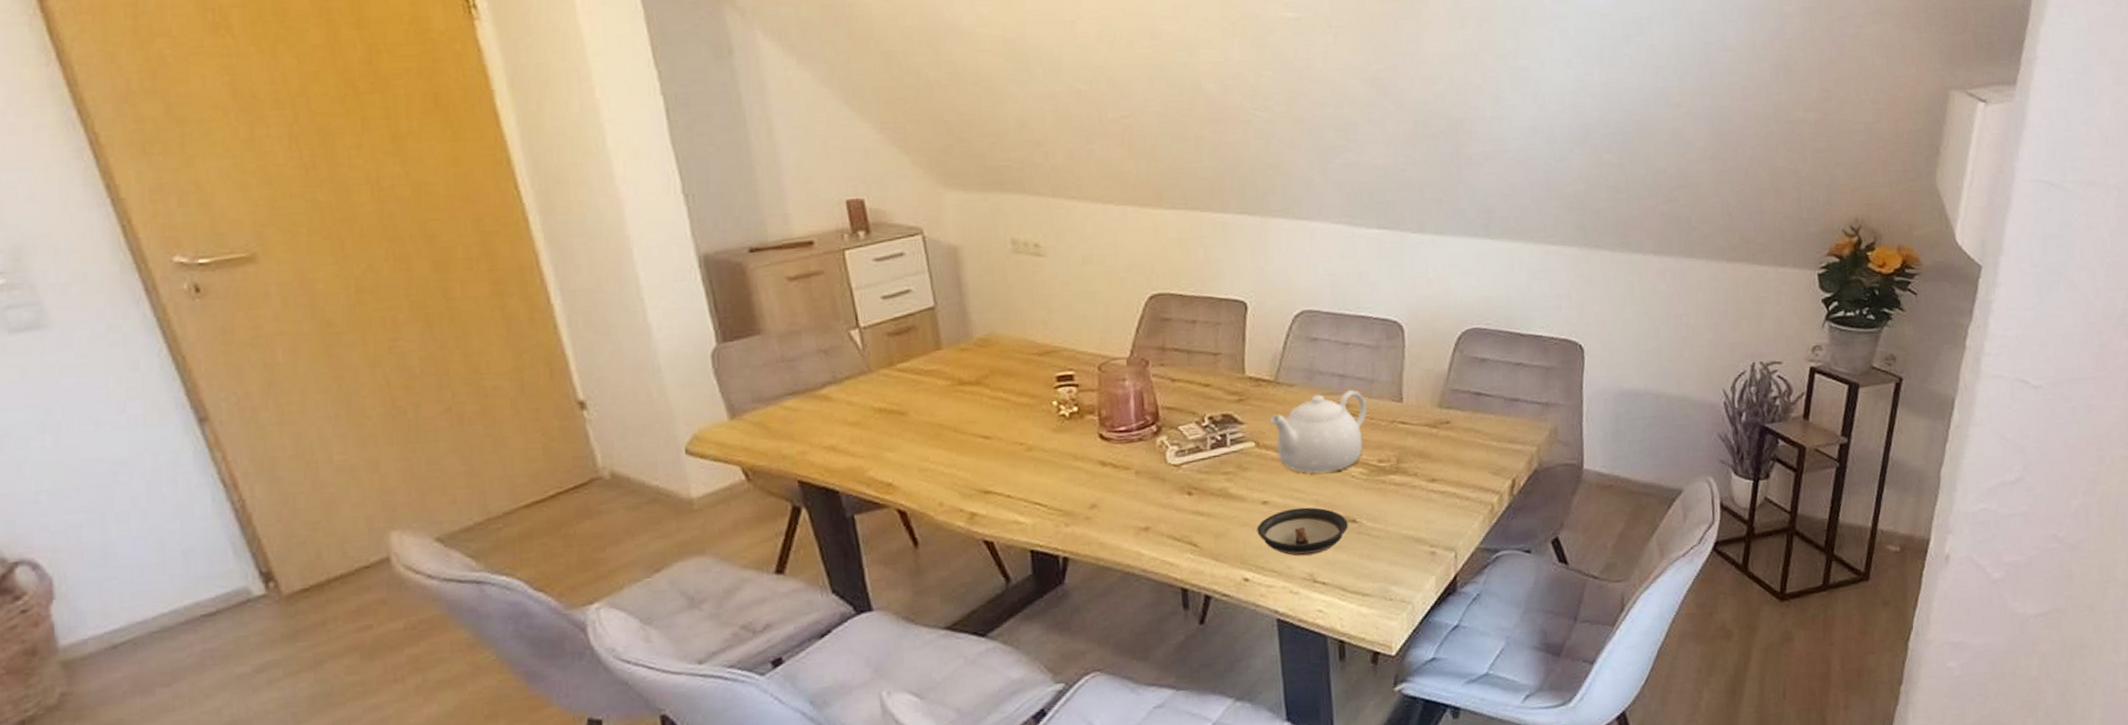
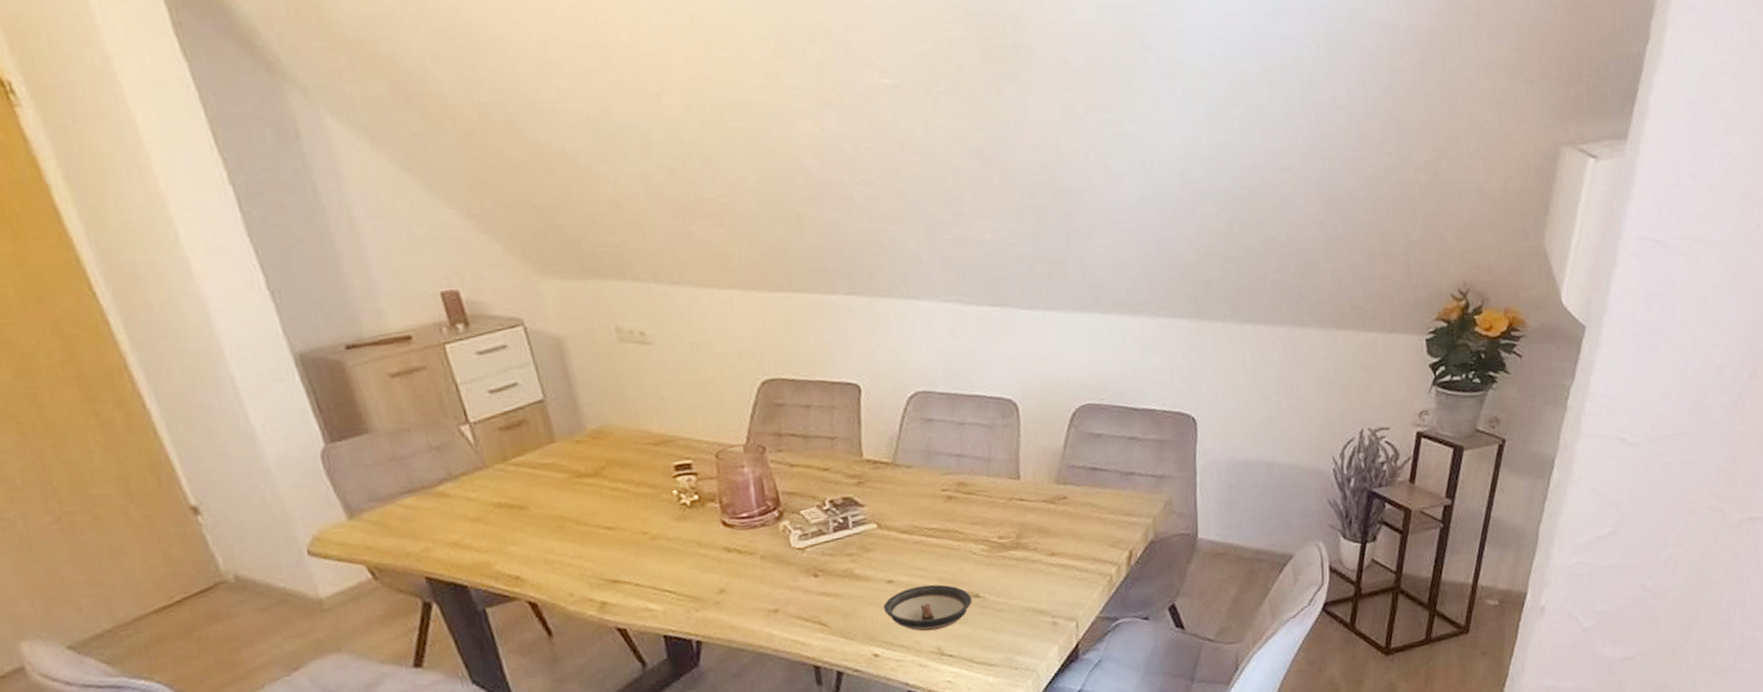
teapot: present [1269,390,1368,474] -> none [889,469,986,552]

